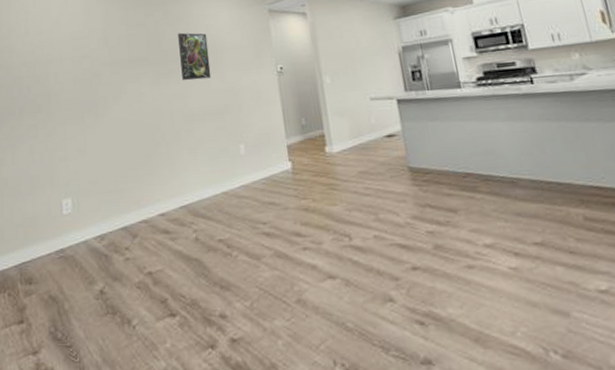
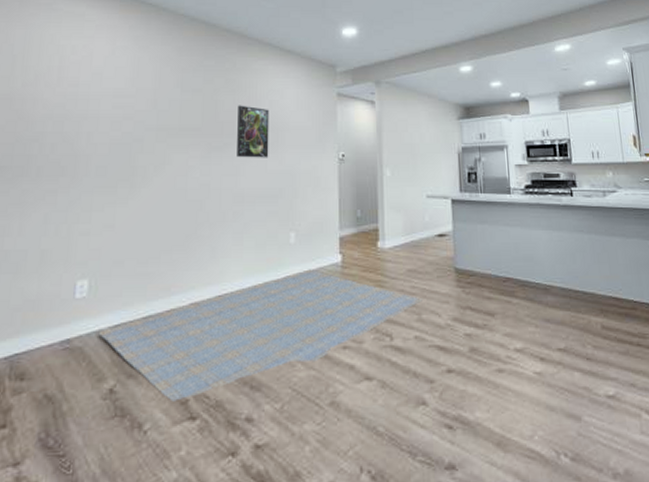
rug: none [85,177,378,301] -> present [98,269,422,402]

